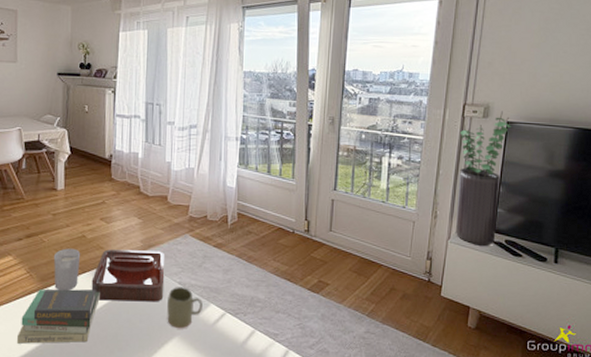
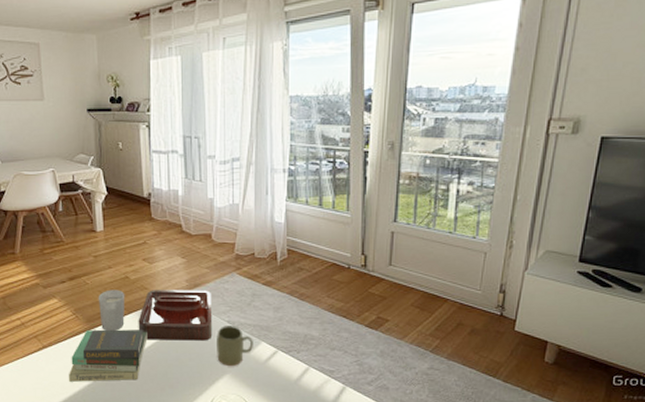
vase: present [455,111,511,246] -> none [533,124,606,277]

